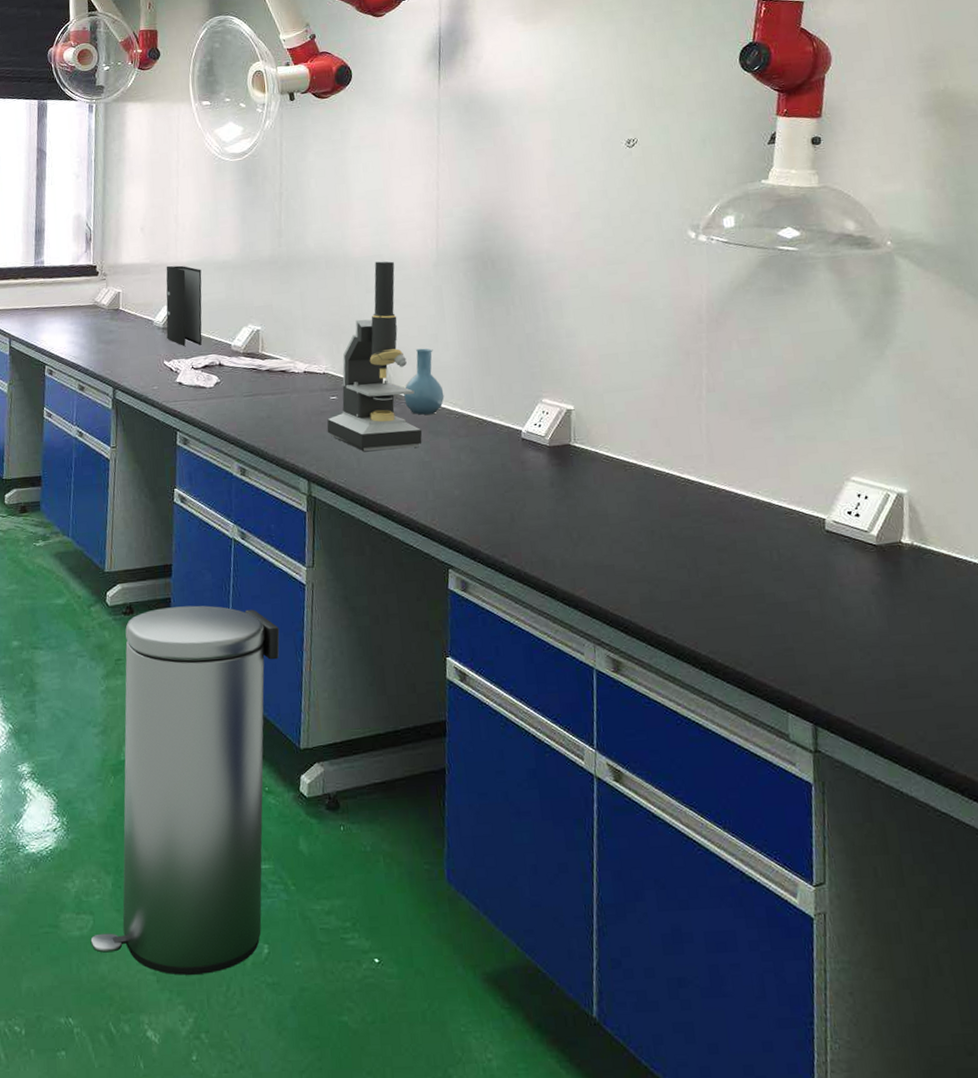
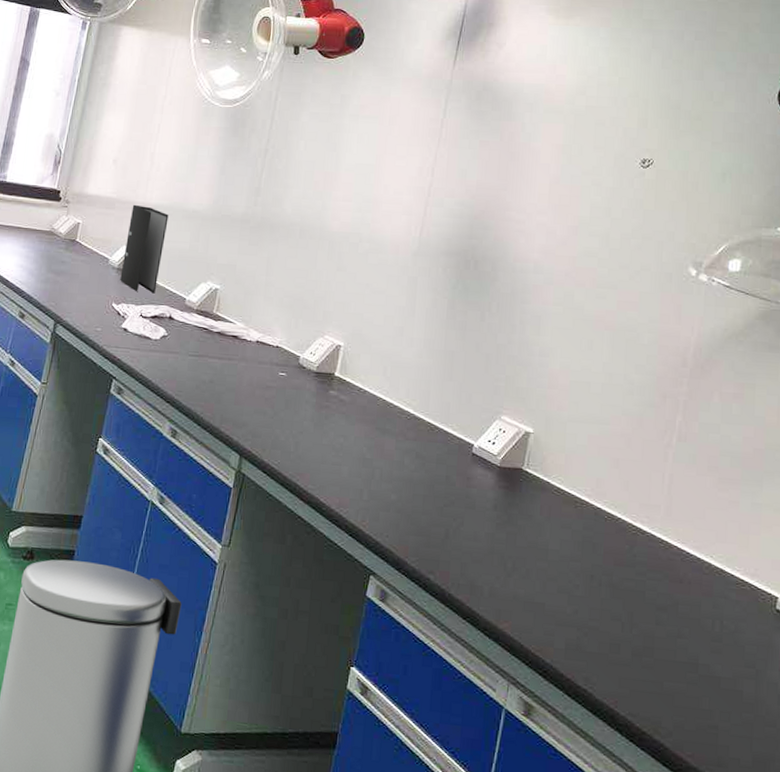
microscope: present [327,261,423,451] -> none [269,240,373,442]
flask: present [404,348,444,415] -> none [356,339,399,410]

